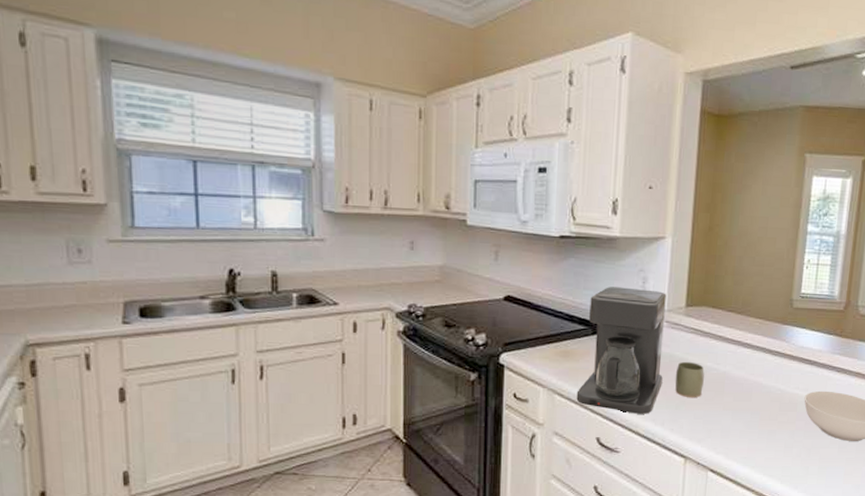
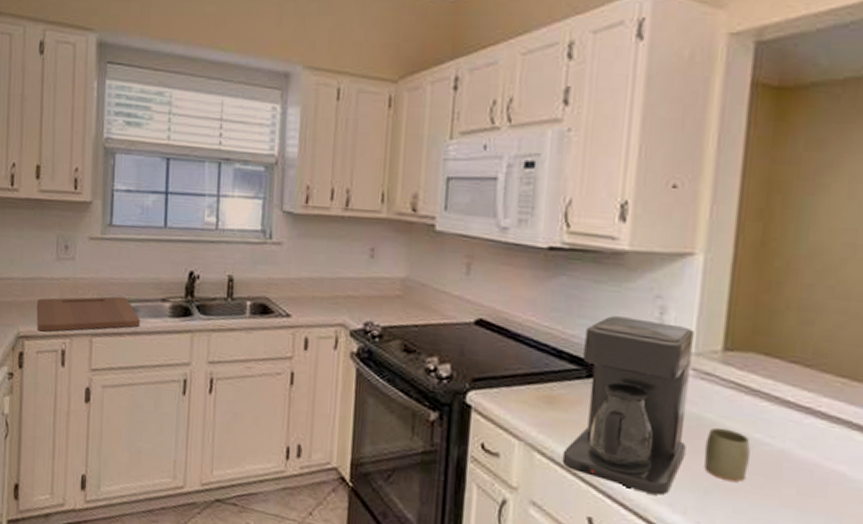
cutting board: none [47,297,177,338] -> present [36,296,140,332]

